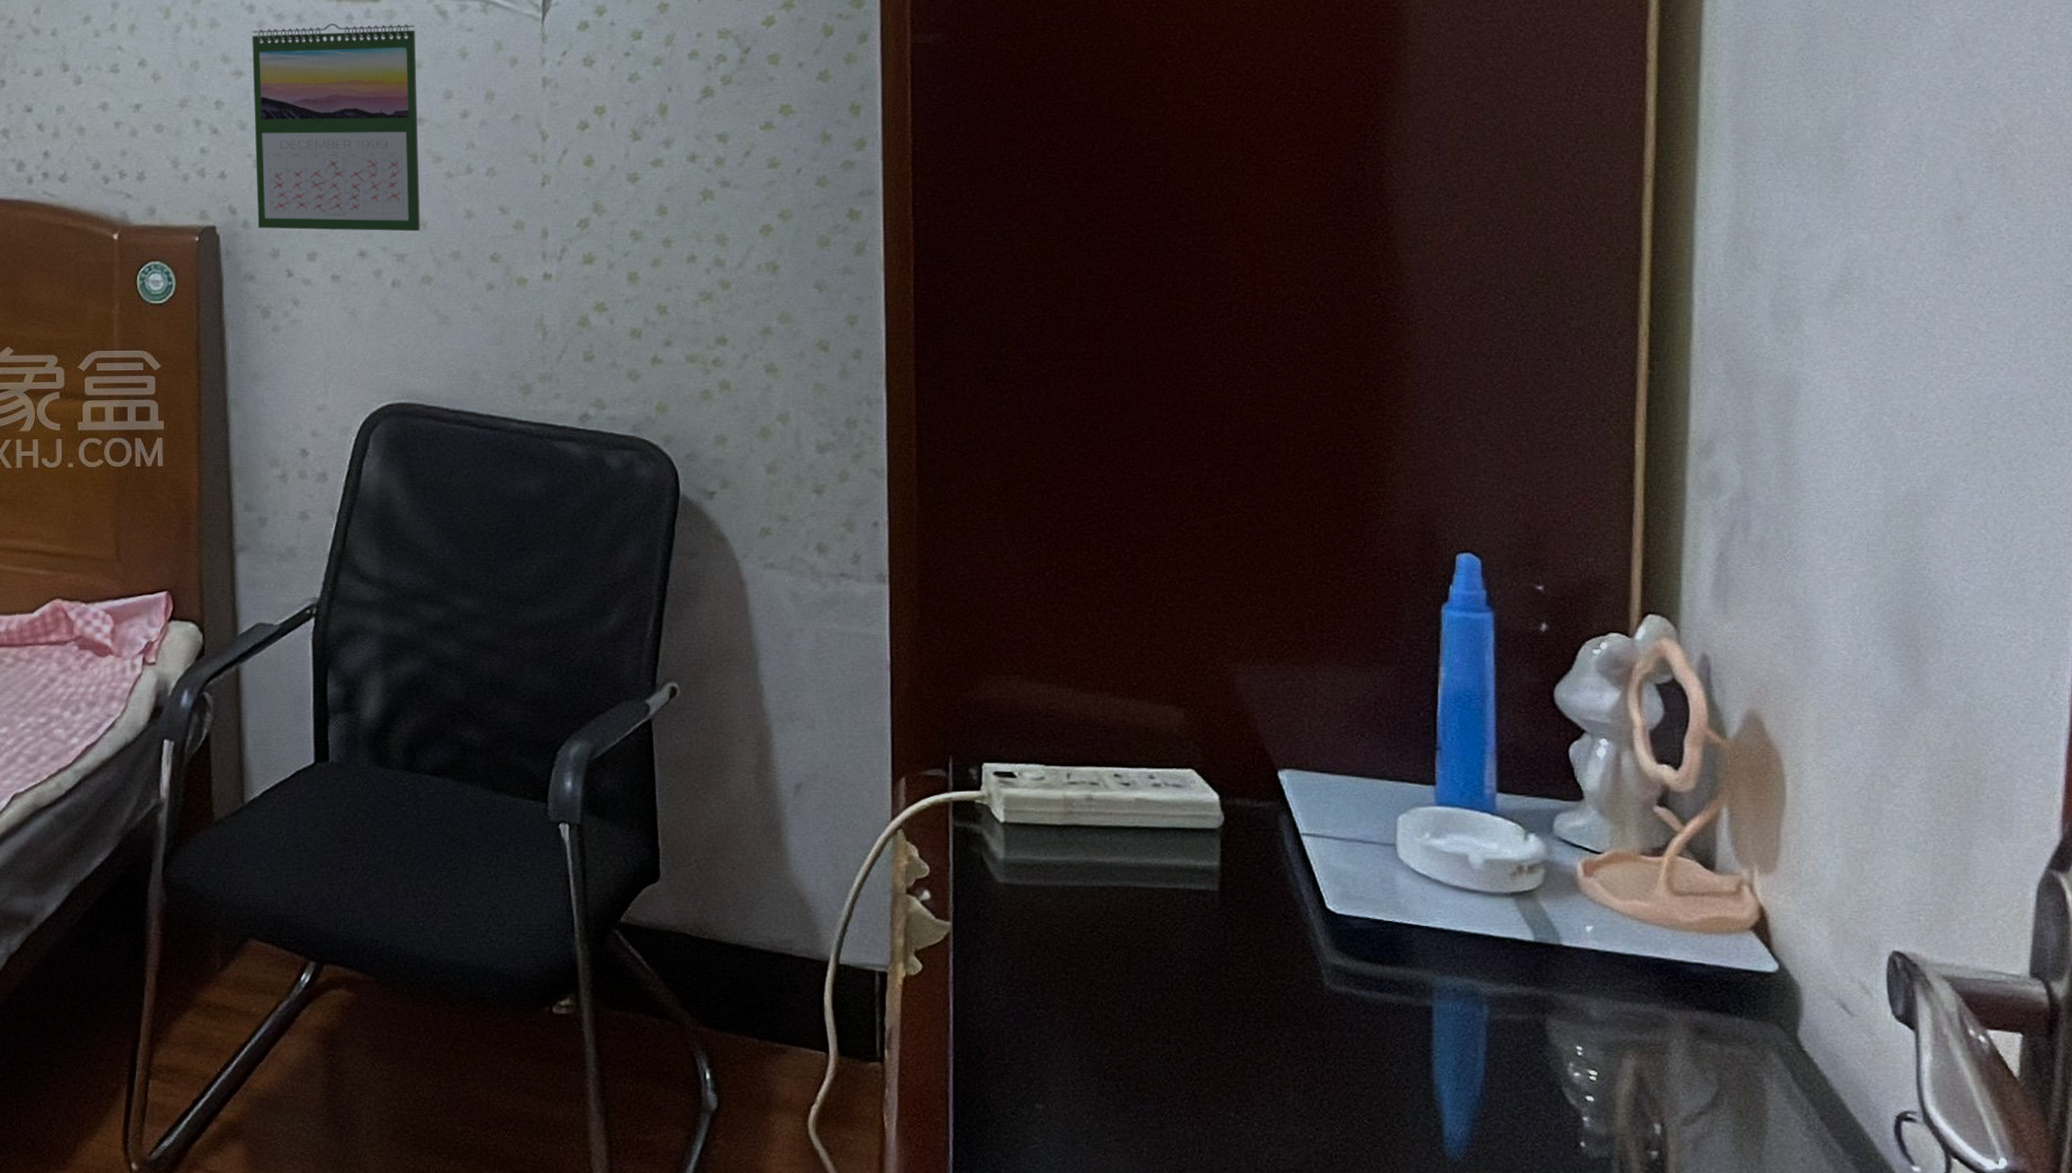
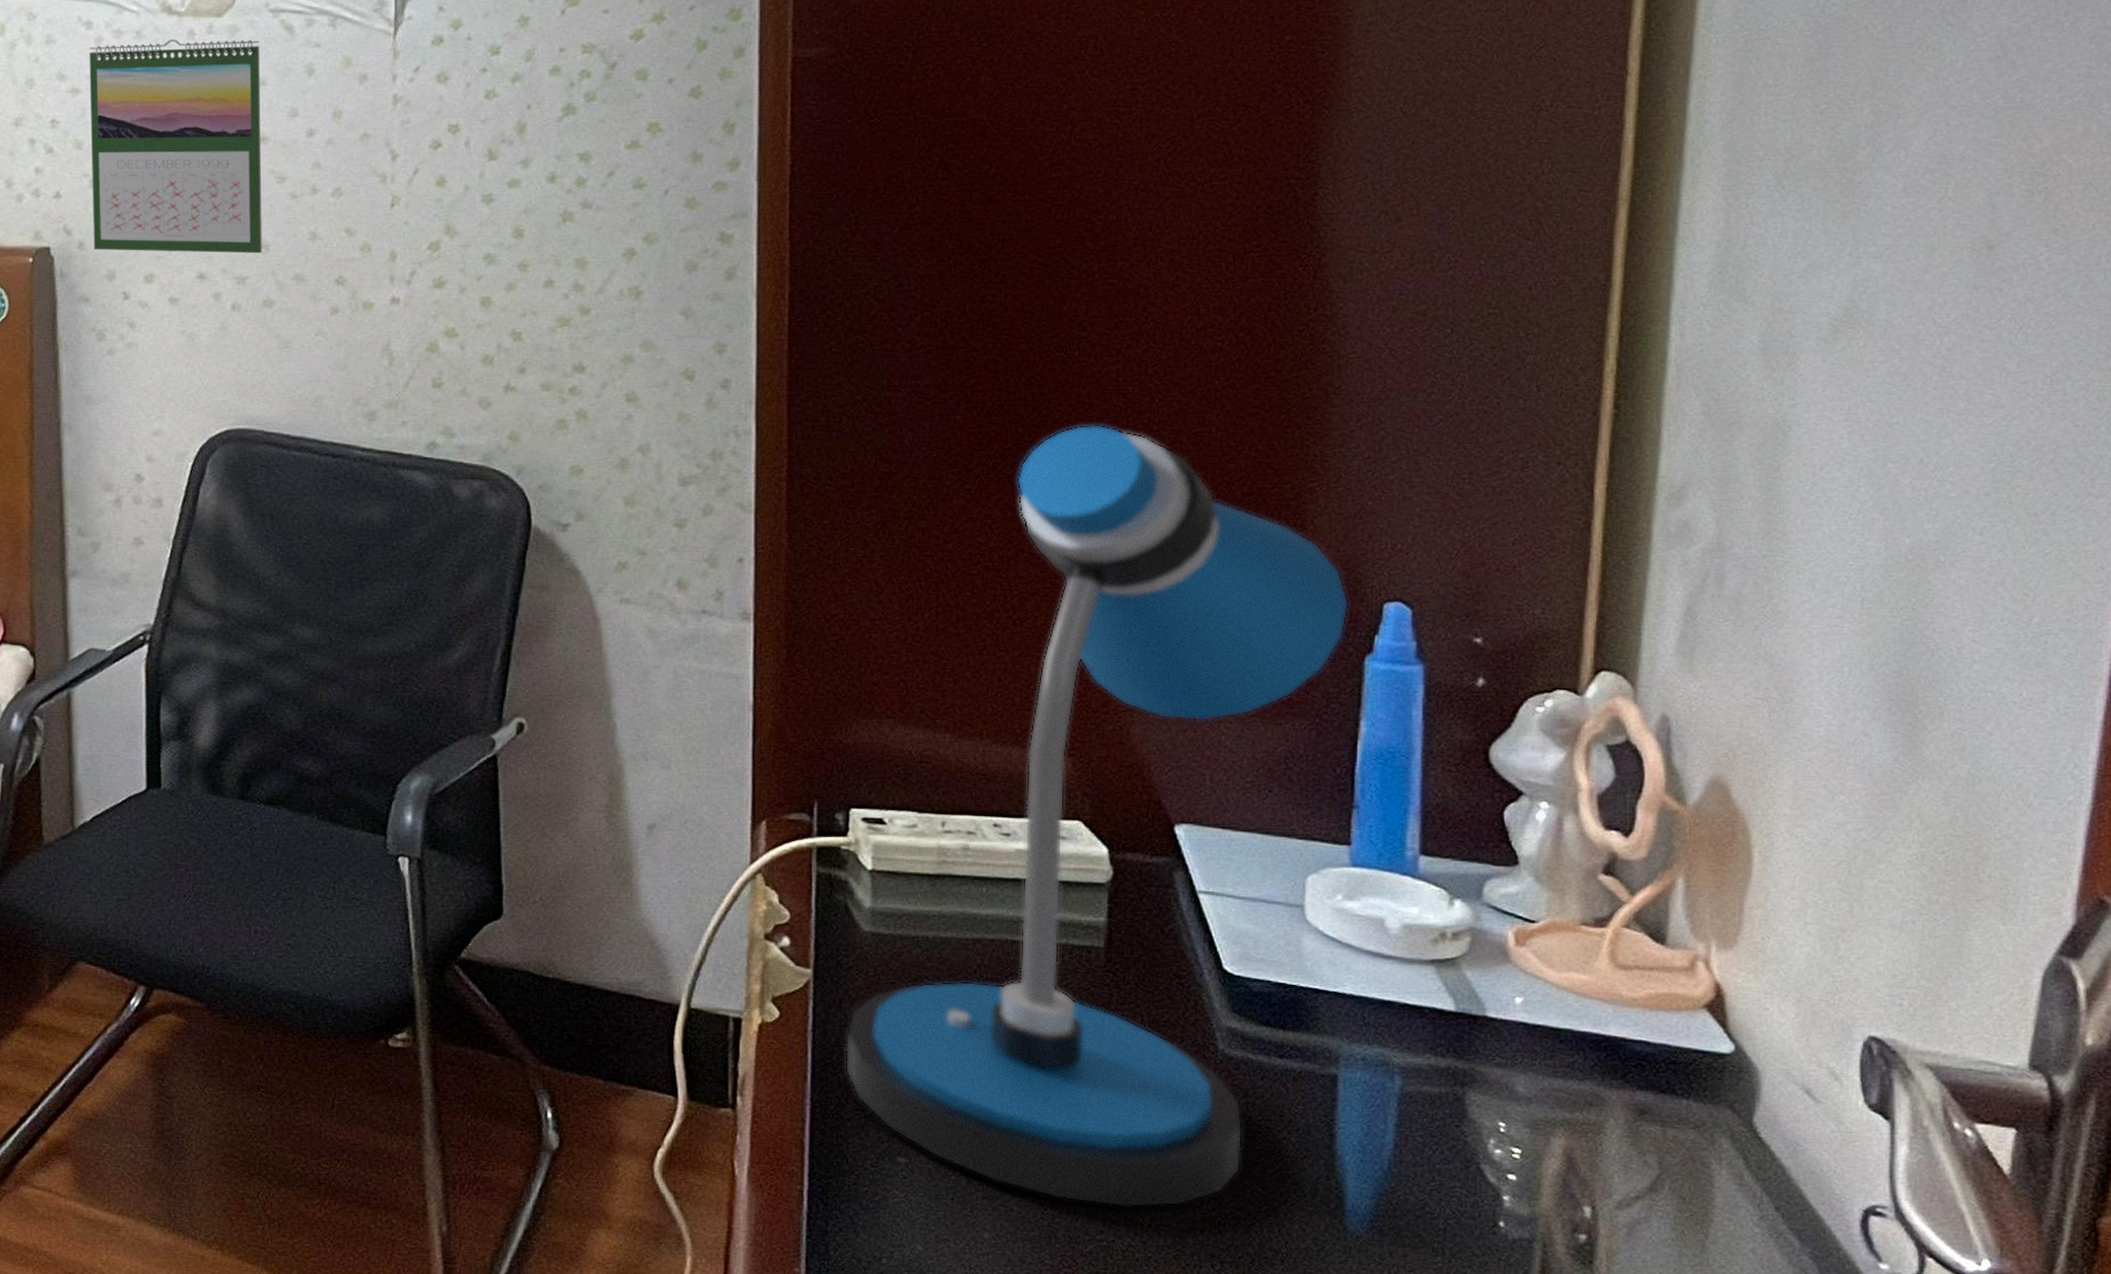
desk lamp: none [984,390,1426,1145] -> present [845,425,1349,1209]

